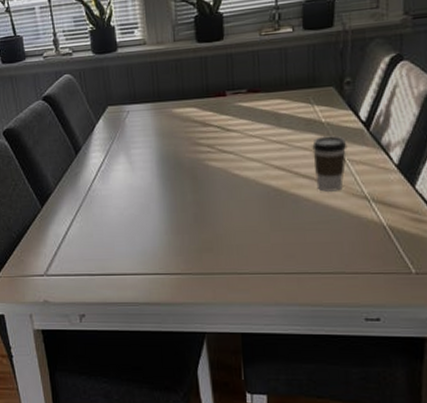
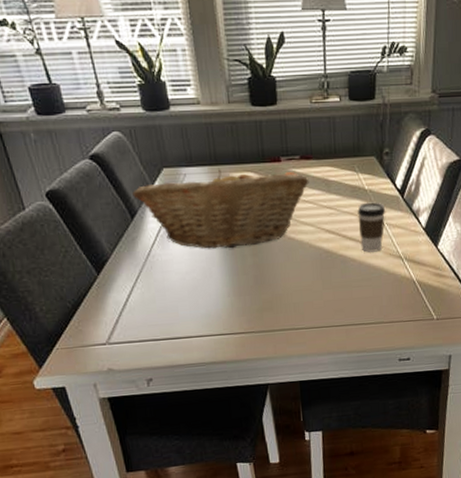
fruit basket: none [78,104,257,185] -> present [132,168,309,249]

